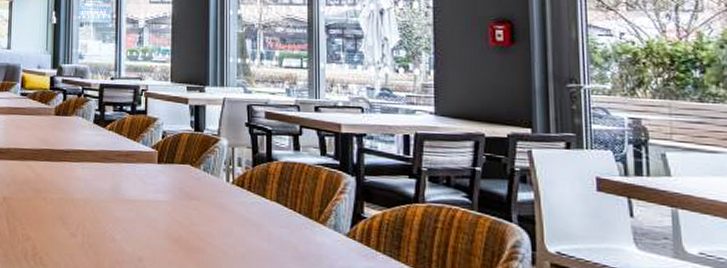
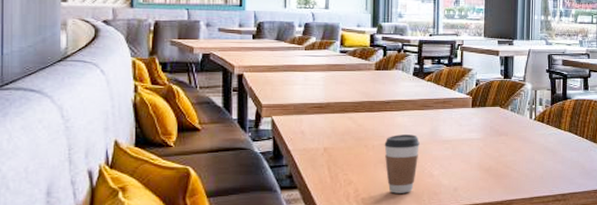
coffee cup: none [63,189,100,258] -> present [384,134,420,194]

